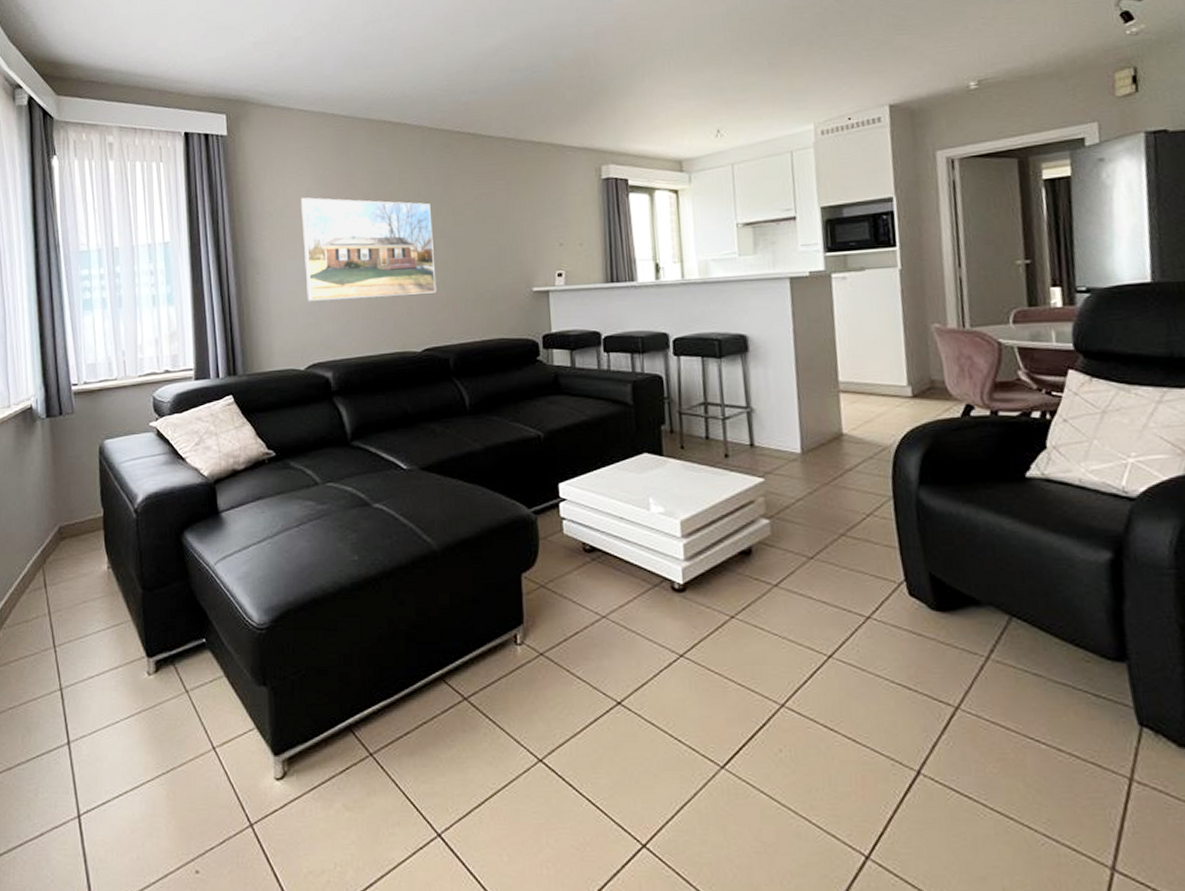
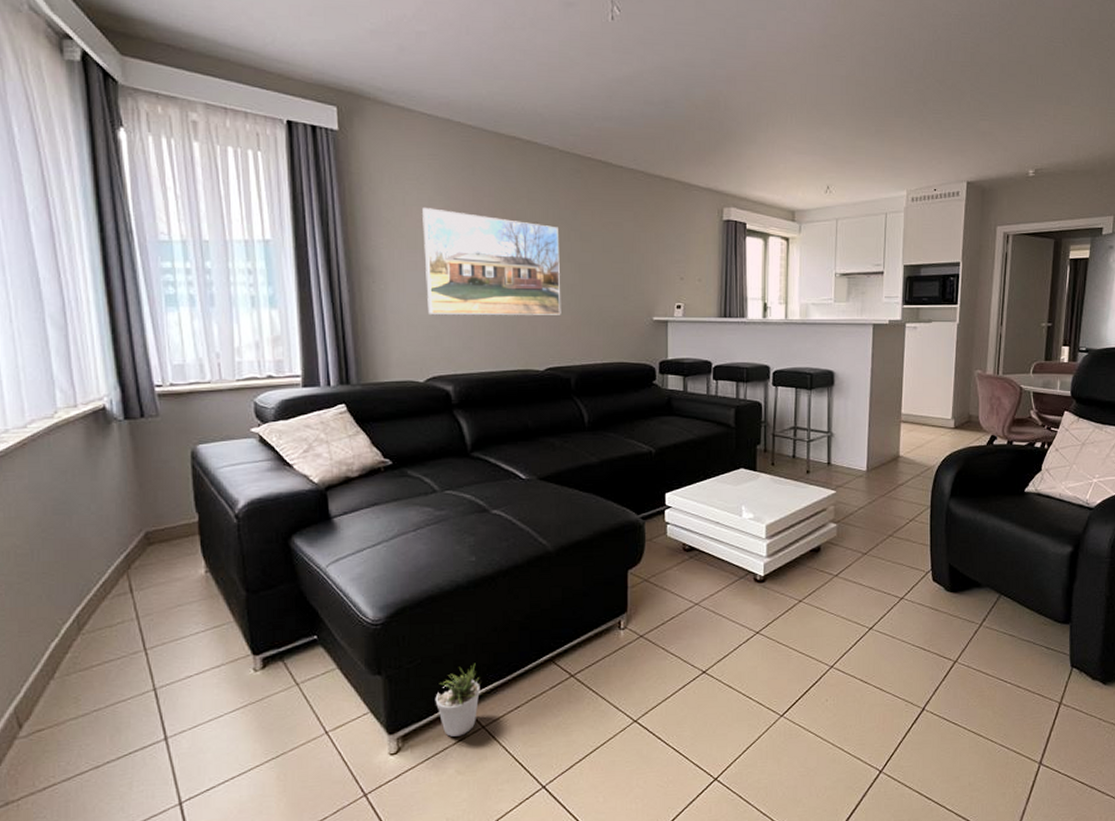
potted plant: none [320,677,368,763] -> present [435,663,481,737]

